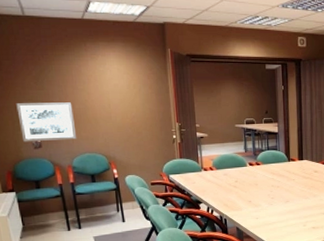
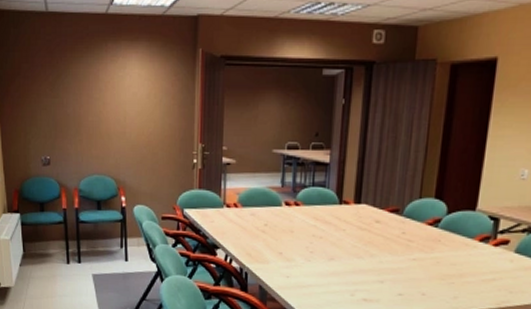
wall art: present [16,102,77,142] -> none [30,113,87,158]

